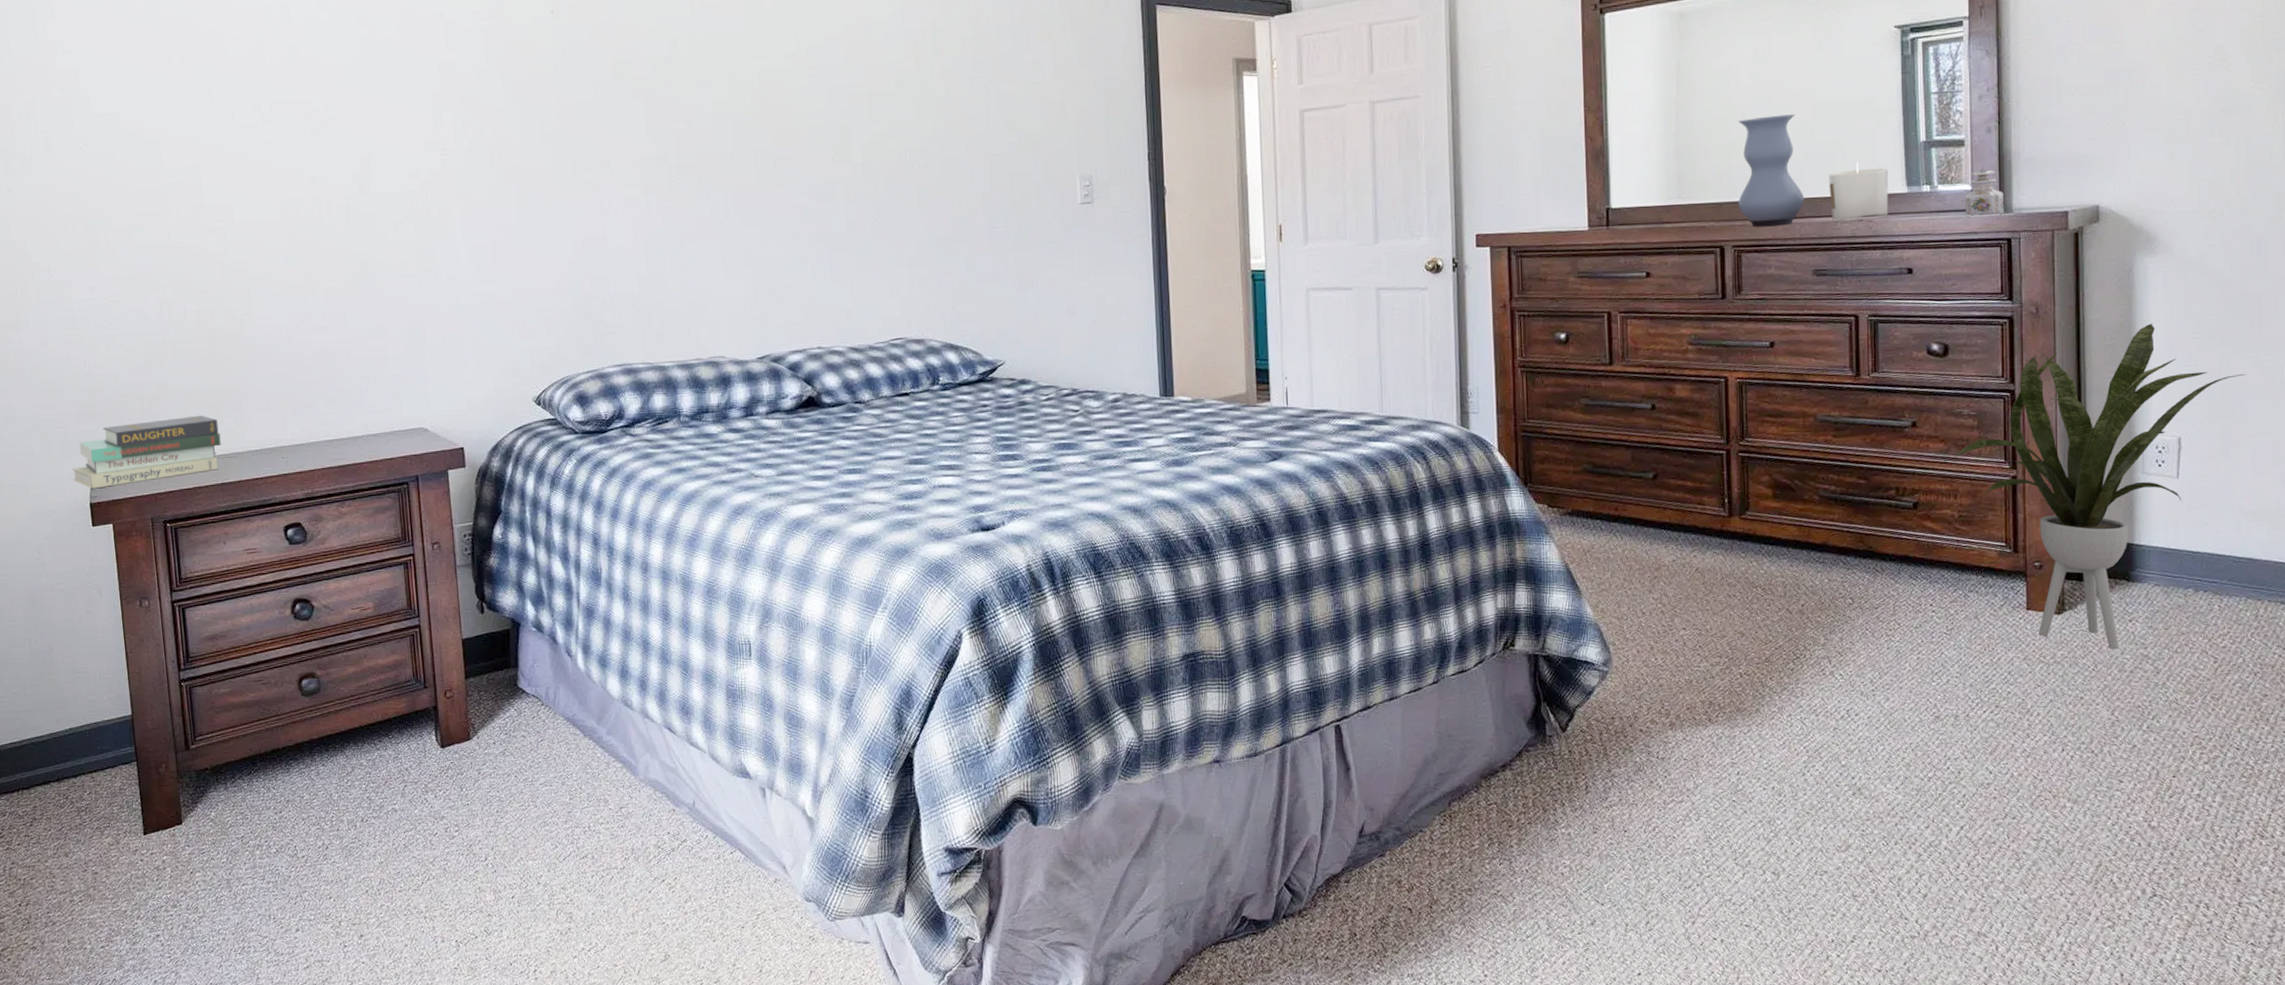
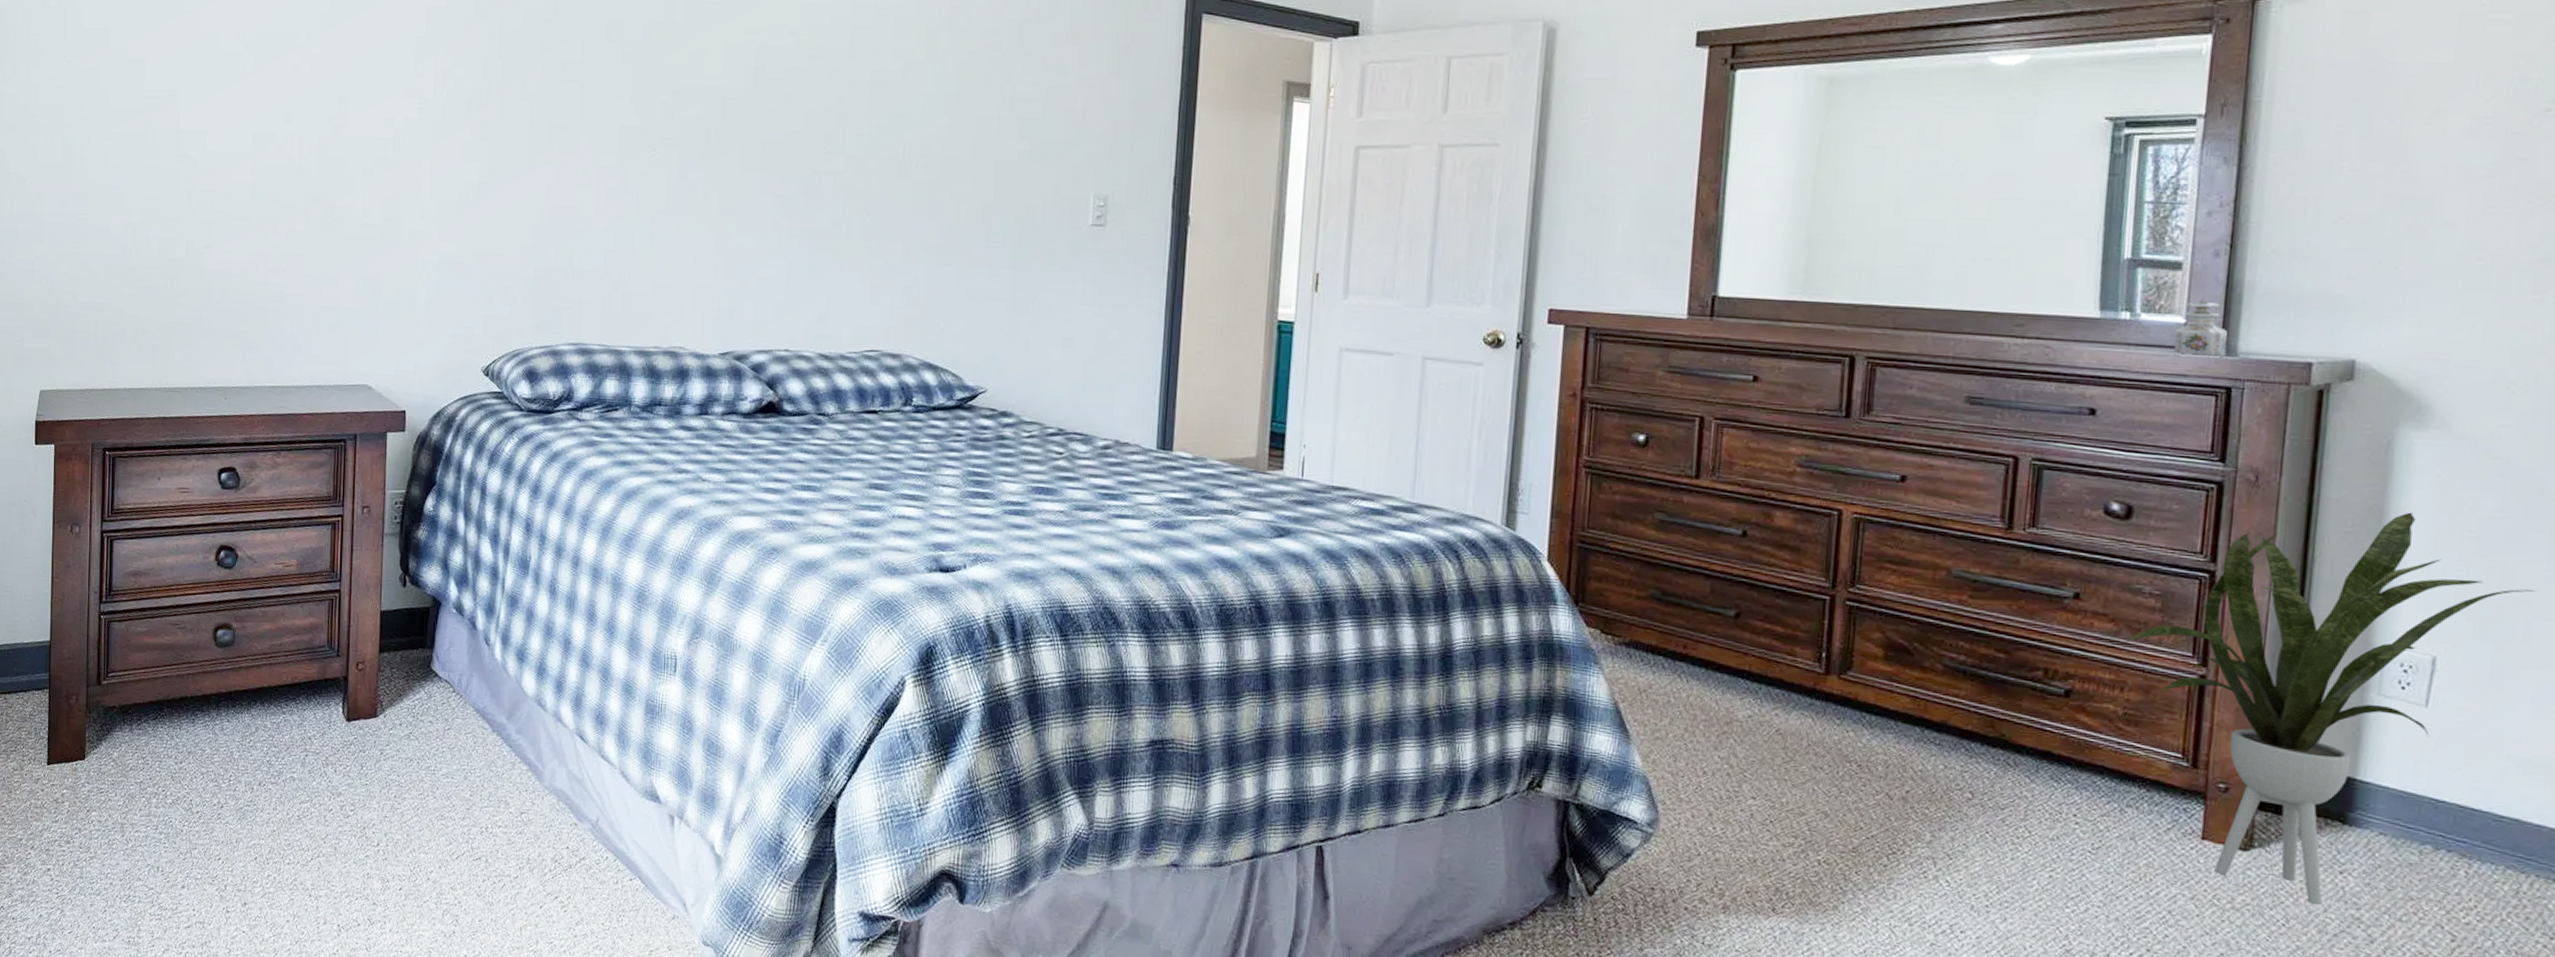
books: present [72,416,221,489] -> none [23,345,168,407]
vase: present [1737,114,1805,228] -> none [1879,208,1965,340]
candle: present [1829,162,1888,224] -> none [1997,275,2077,346]

